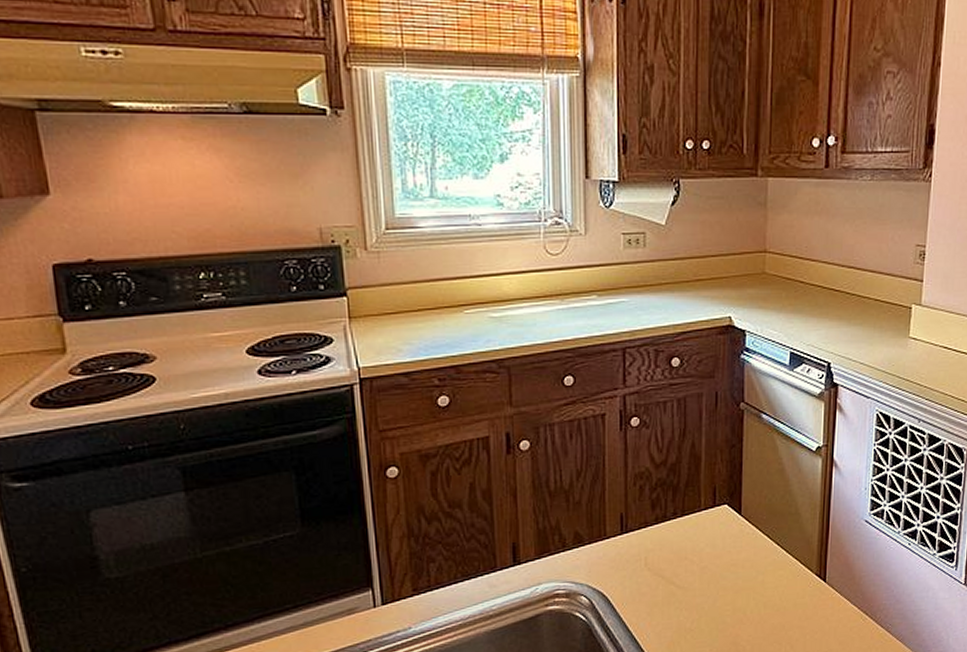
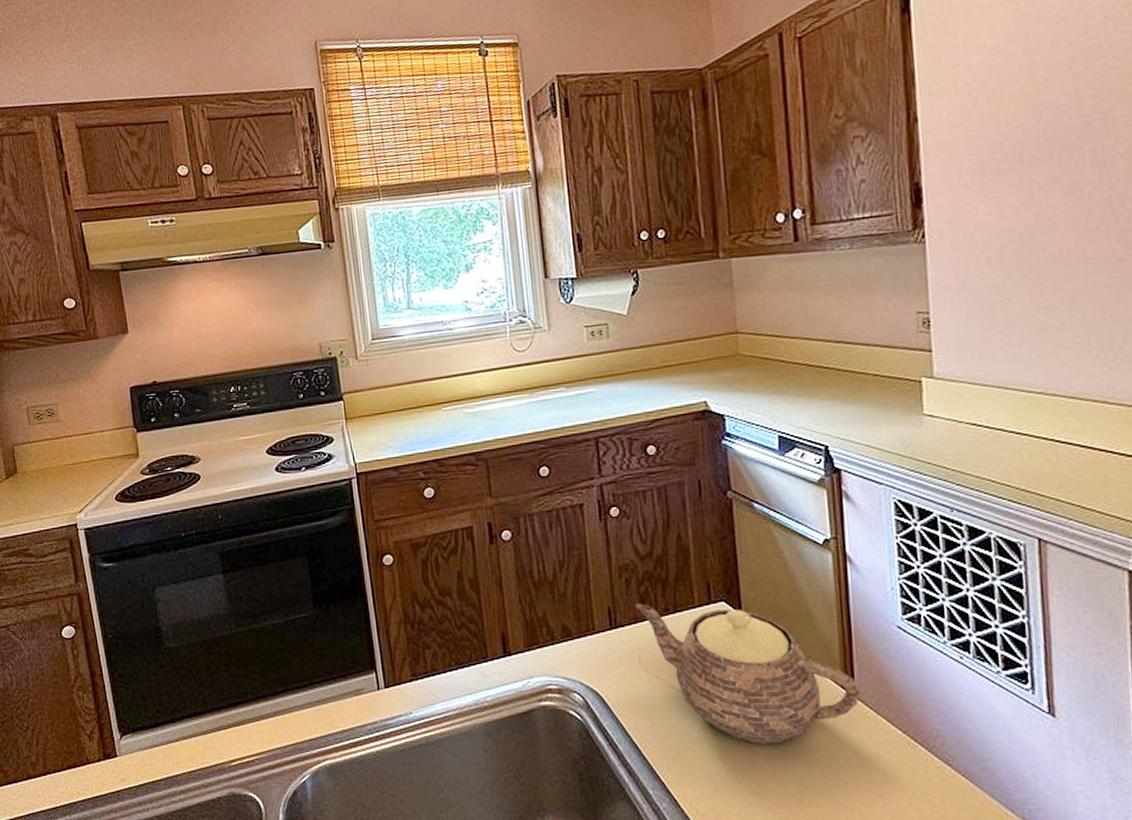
teapot: none [647,508,829,628] -> present [636,603,860,744]

